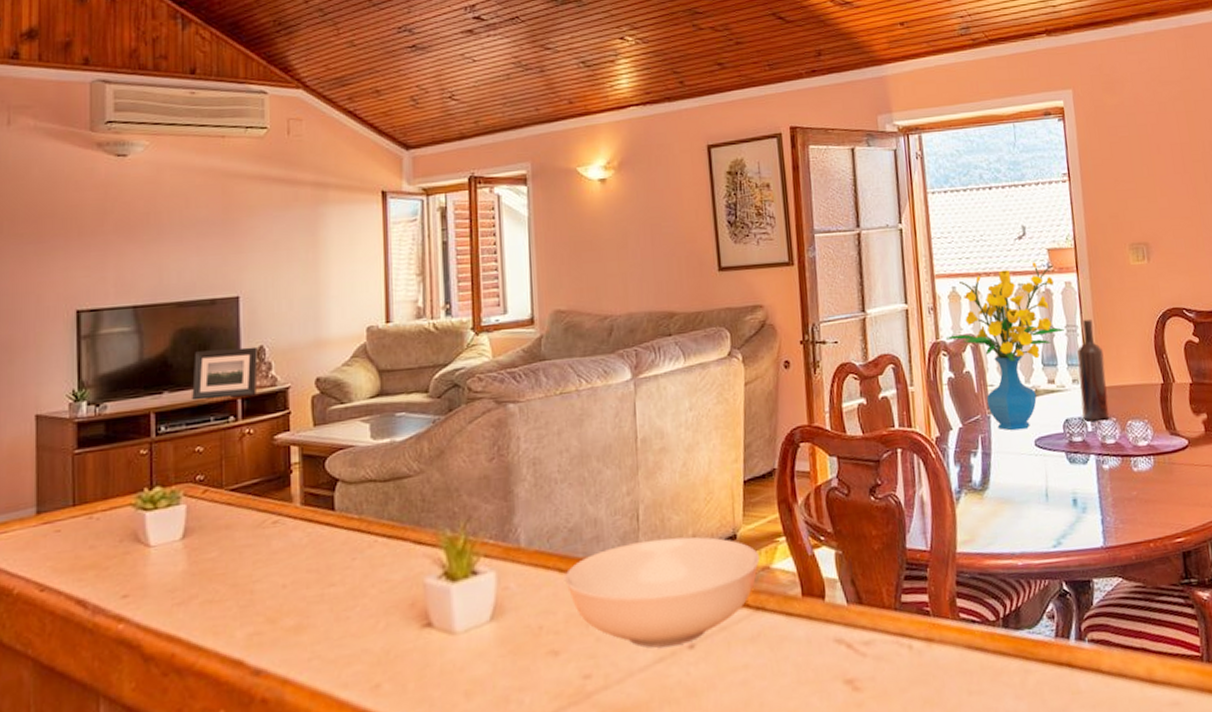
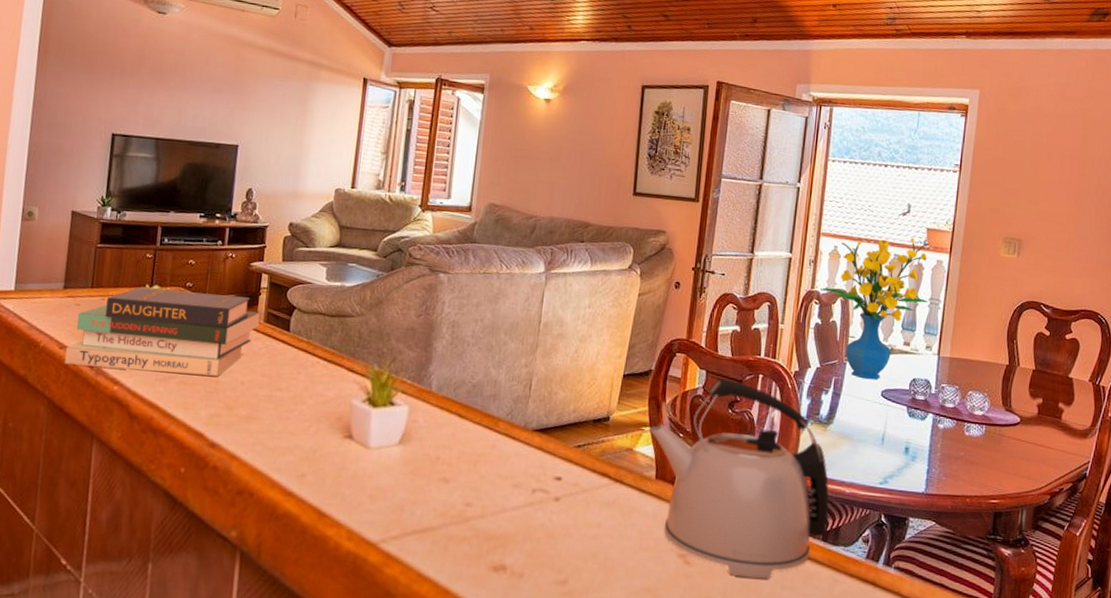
books: none [48,479,296,611] -> present [64,287,260,376]
picture frame: present [192,346,258,401] -> none [191,183,247,227]
bowl: present [565,536,760,648] -> none [463,406,626,496]
kettle: none [784,461,1007,692] -> present [648,378,829,579]
wine bottle: present [1077,318,1110,423] -> none [929,295,959,387]

